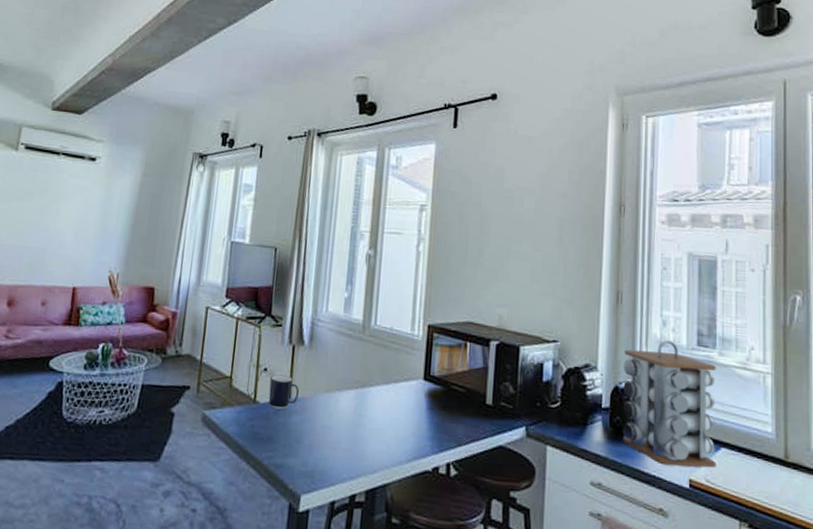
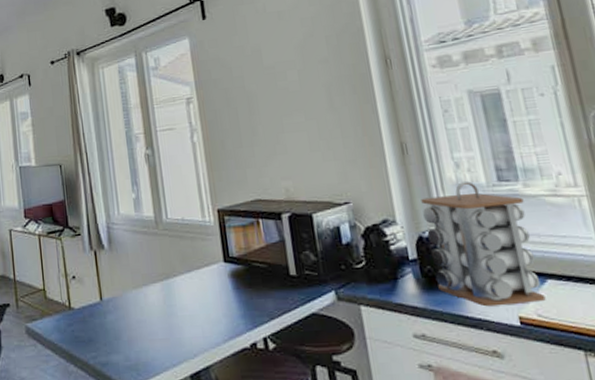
mug: present [268,374,300,410] -> none [80,279,110,312]

